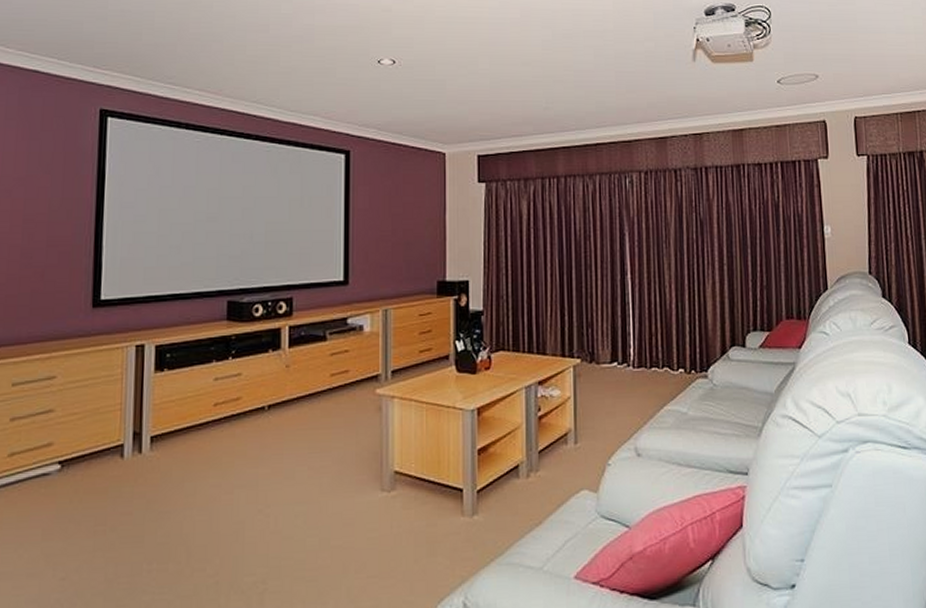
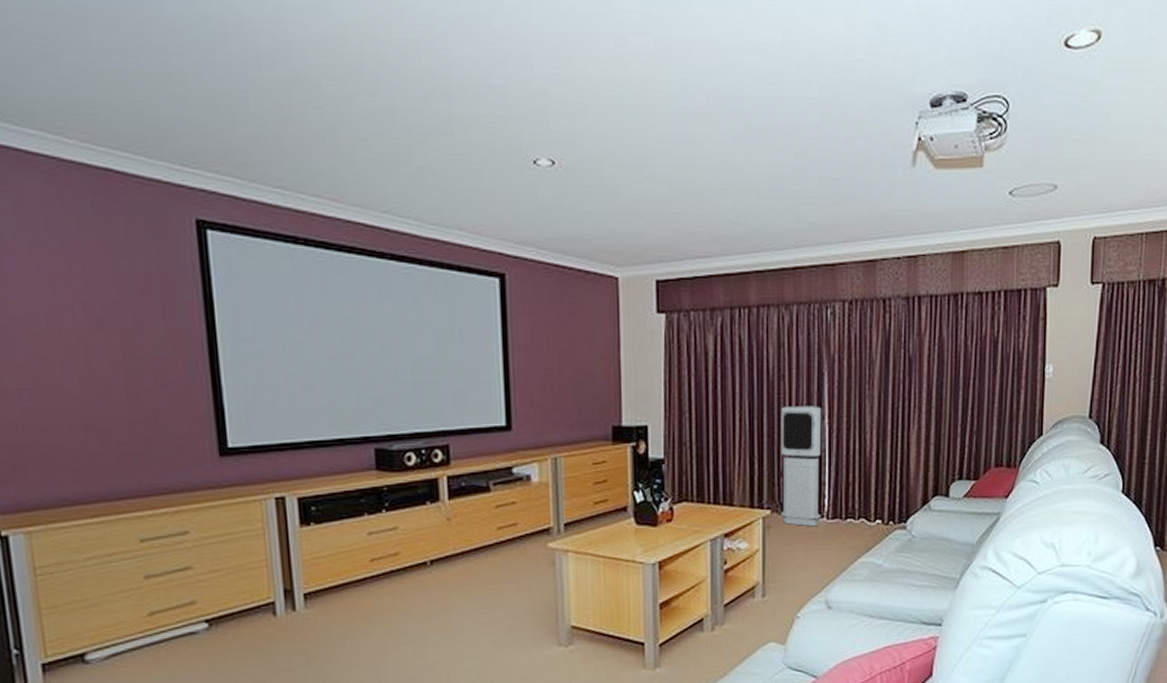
air purifier: none [587,263,627,375] -> present [780,406,822,527]

